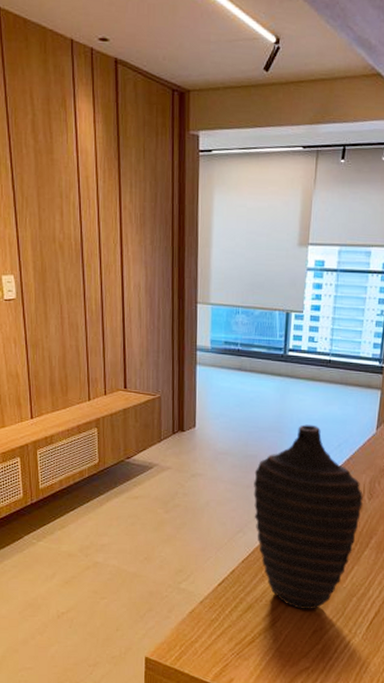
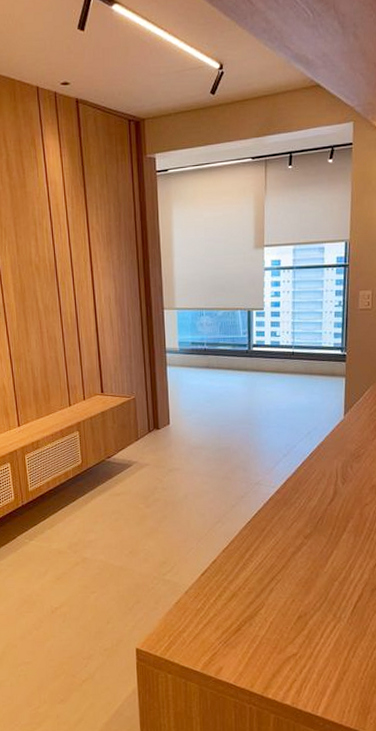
decorative vase: present [253,424,363,610] -> none [228,415,337,596]

